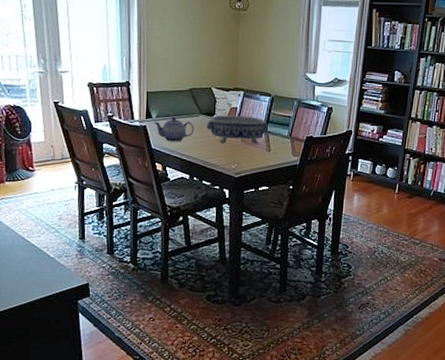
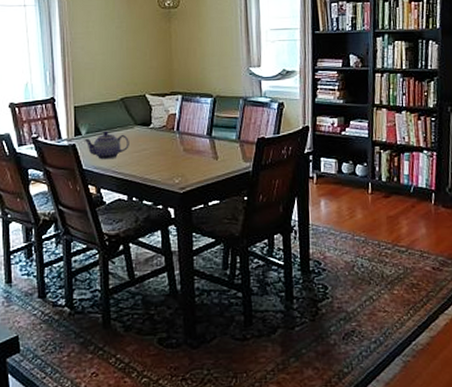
decorative bowl: present [206,115,269,144] -> none [142,122,214,155]

